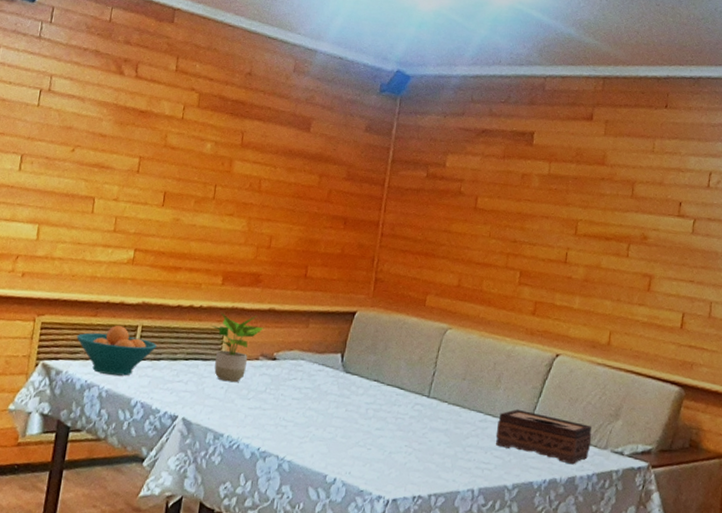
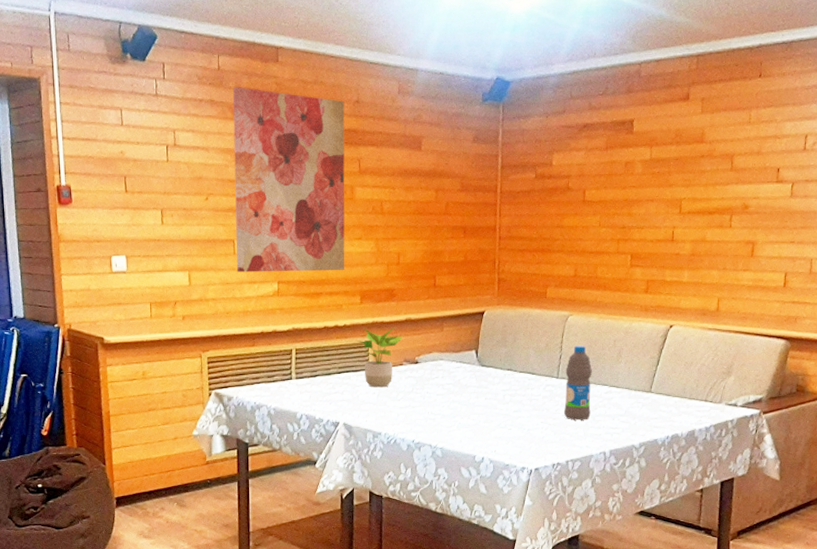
fruit bowl: present [77,325,157,376] -> none [240,352,311,394]
wall art: none [91,41,236,246] -> present [232,87,345,273]
water bottle: none [432,363,468,449] -> present [564,345,592,420]
tissue box: present [495,408,592,465] -> none [621,378,707,420]

